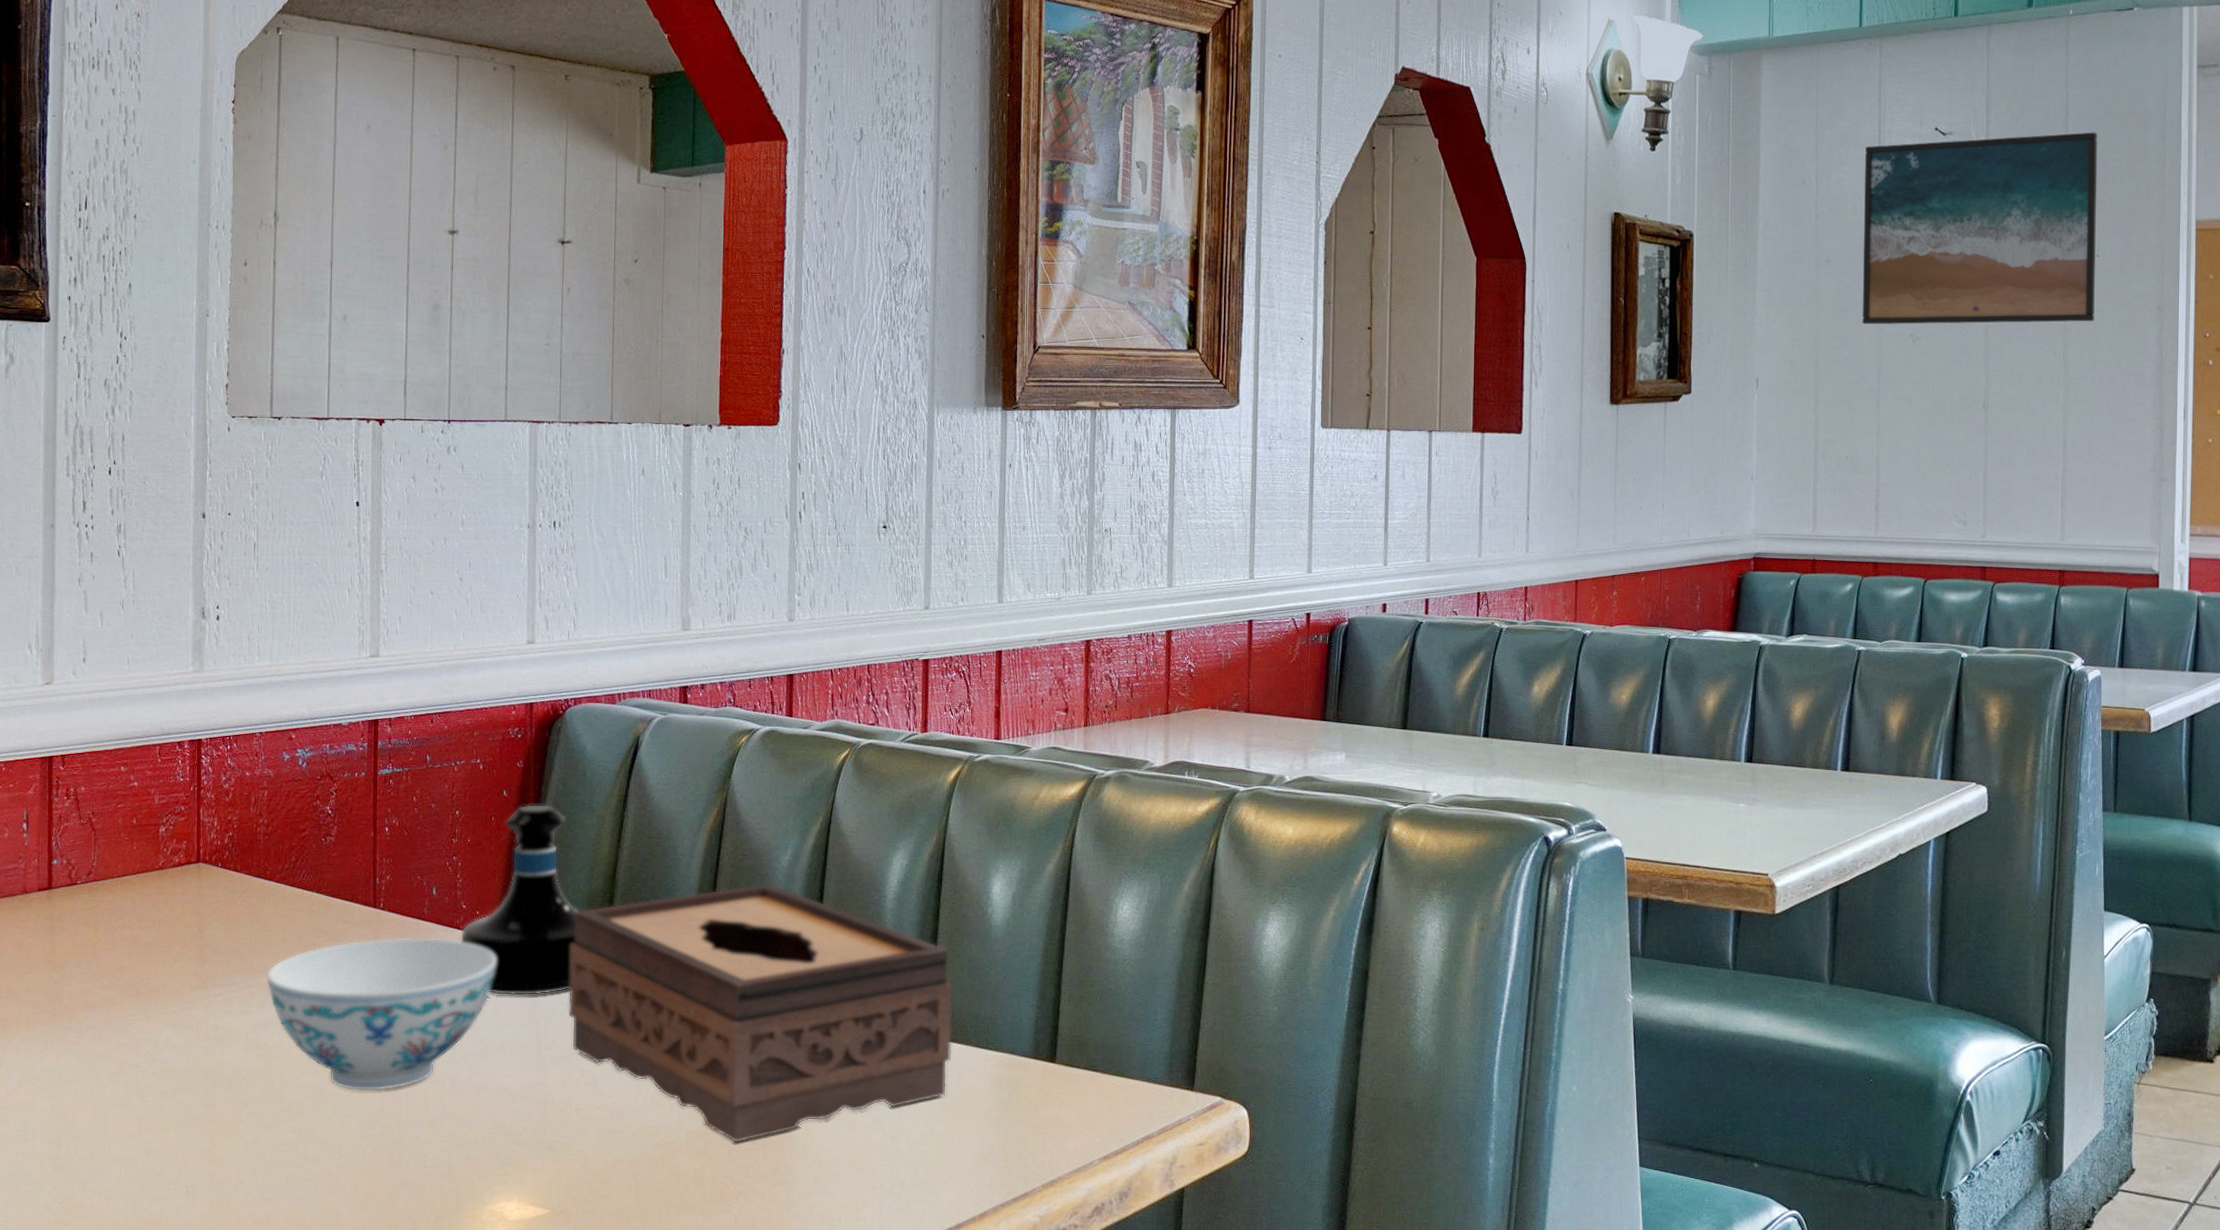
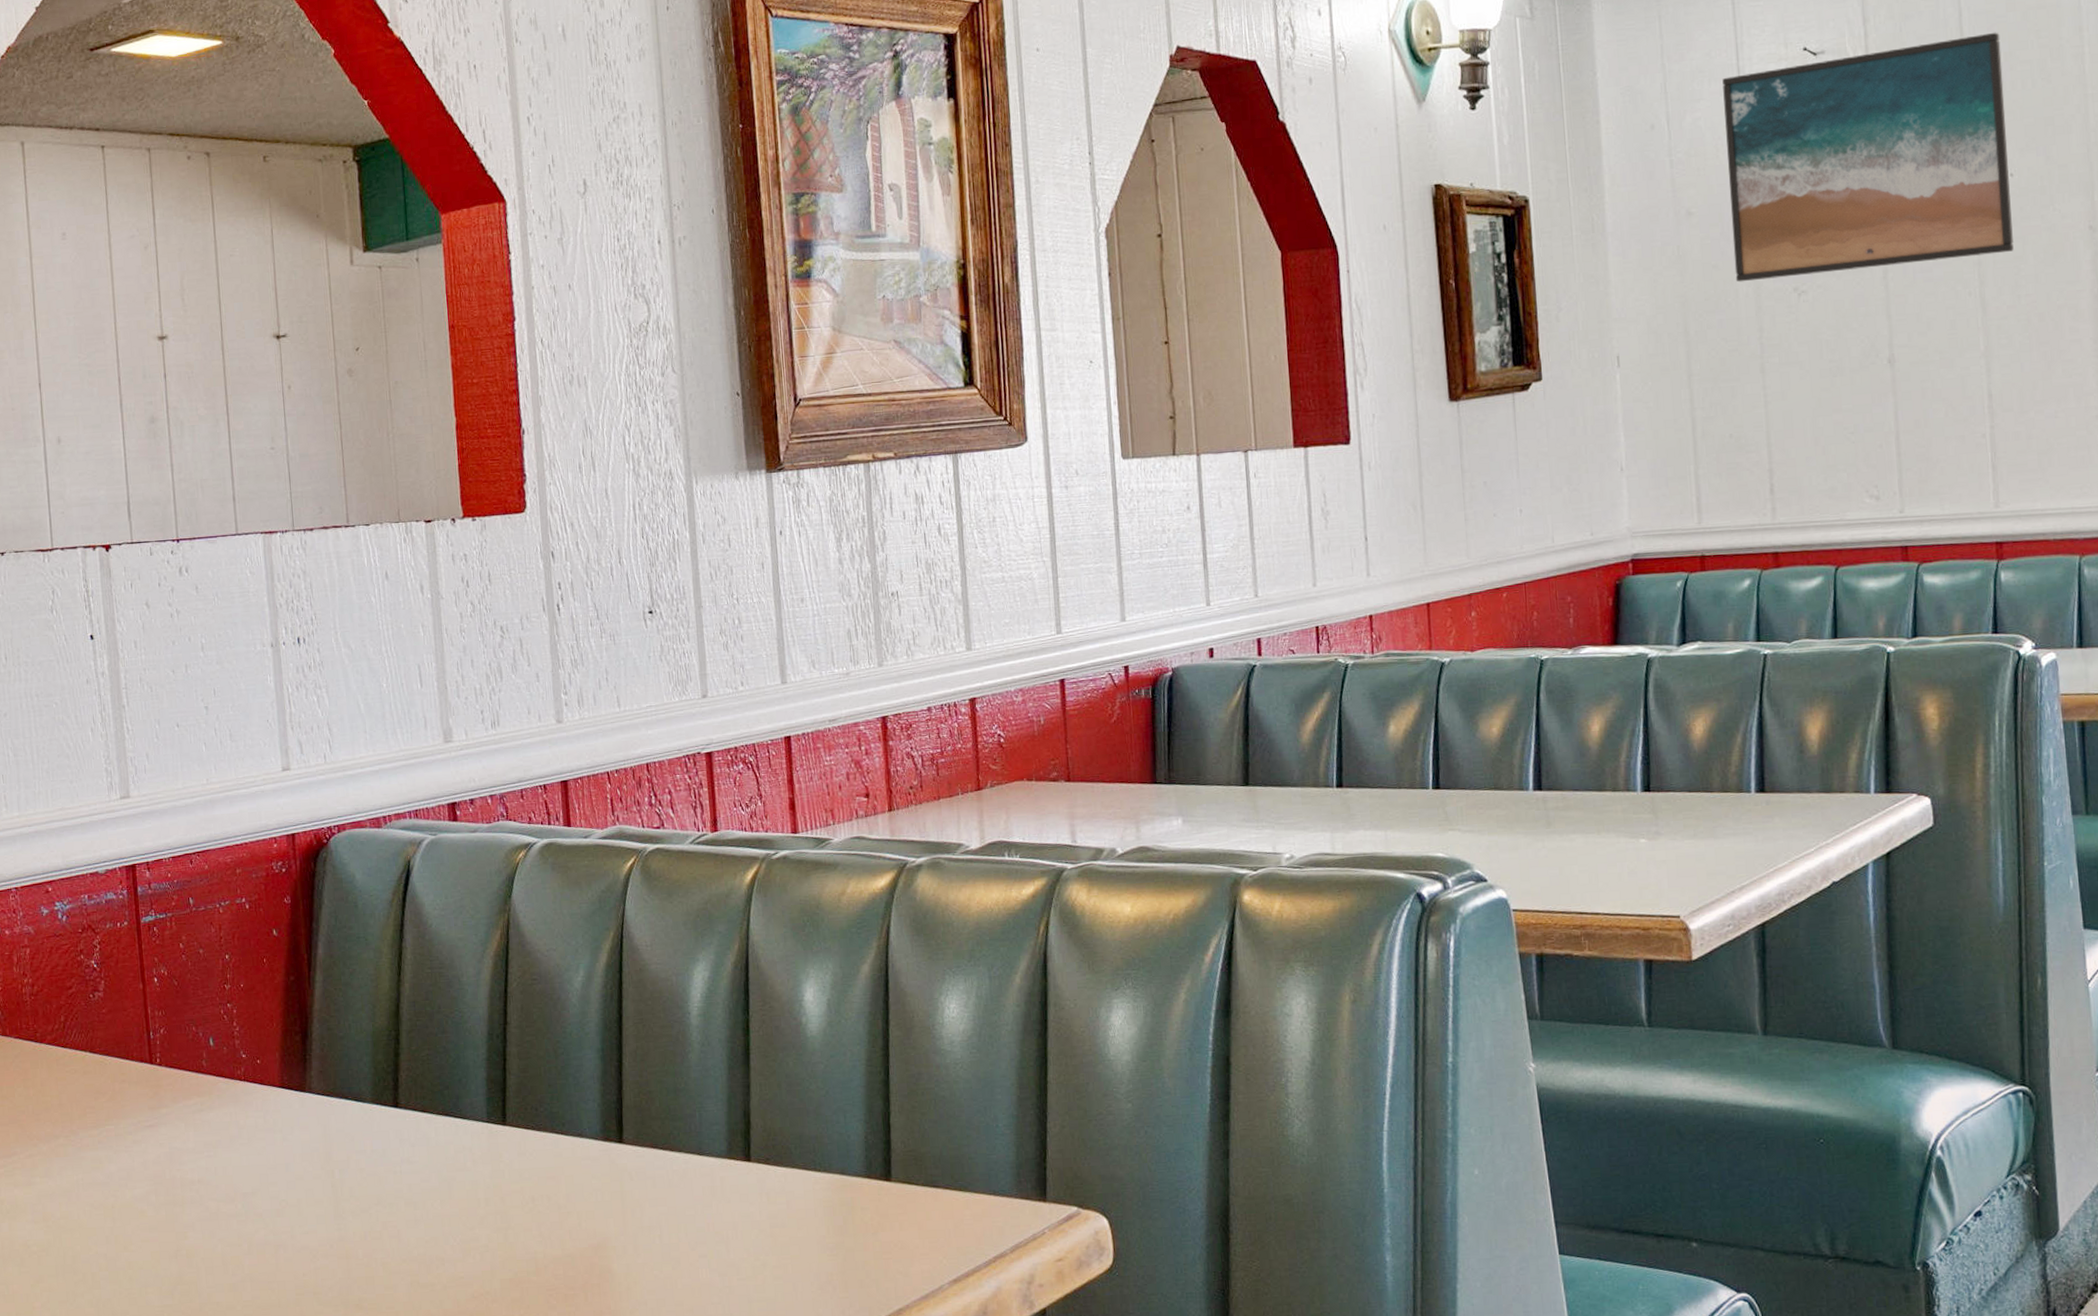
bowl: present [266,937,496,1092] -> none [46,1091,284,1259]
tequila bottle: present [460,804,579,996] -> none [242,940,364,1148]
tissue box: present [568,883,953,1142] -> none [358,1007,778,1289]

